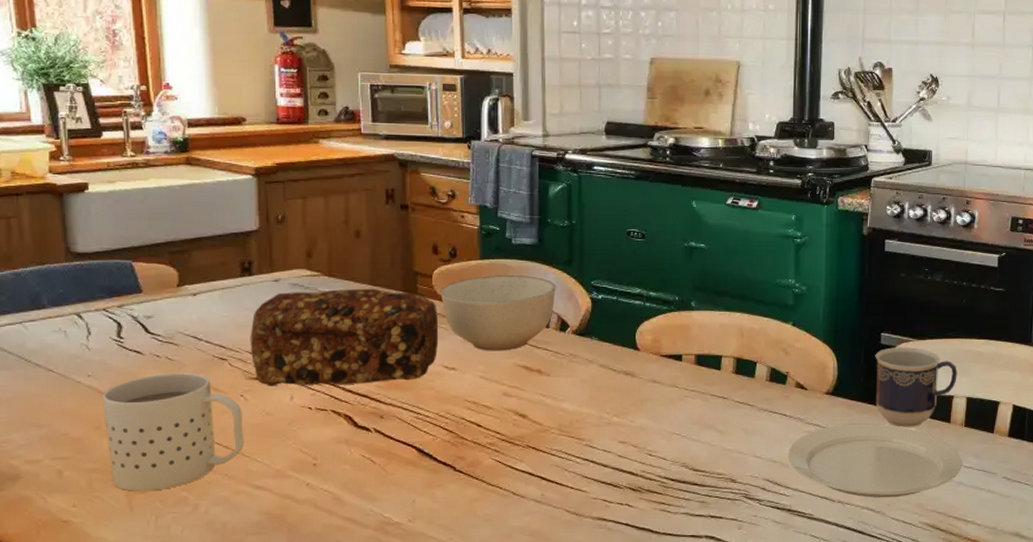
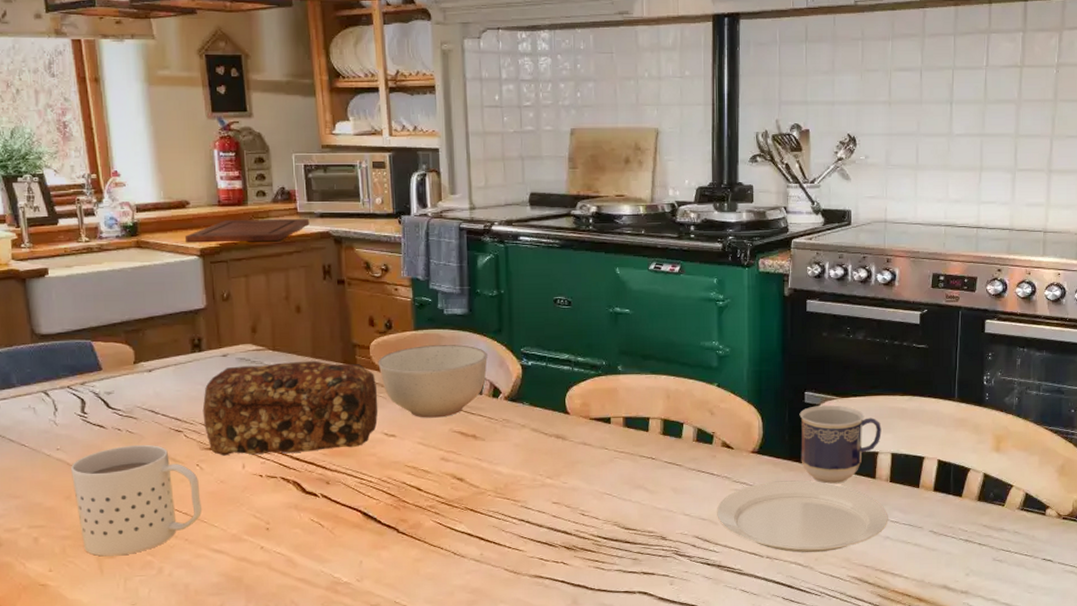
cutting board: none [239,139,374,163] -> present [184,218,310,243]

